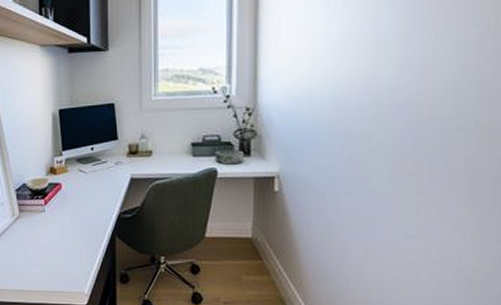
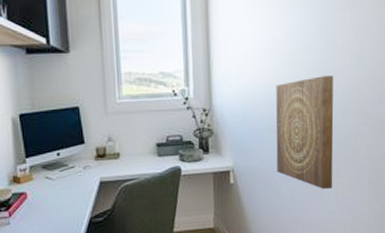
wall art: none [334,70,420,208] -> present [276,76,334,190]

